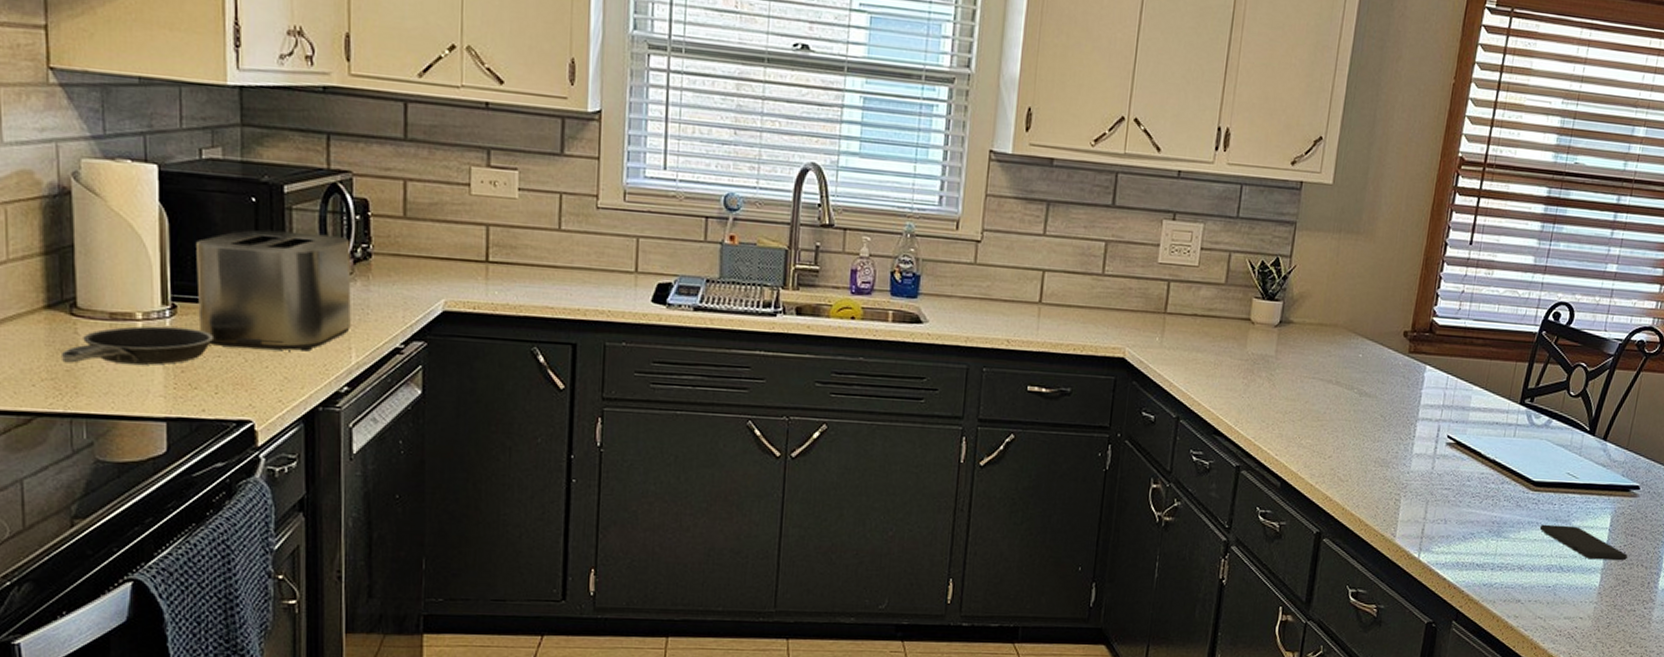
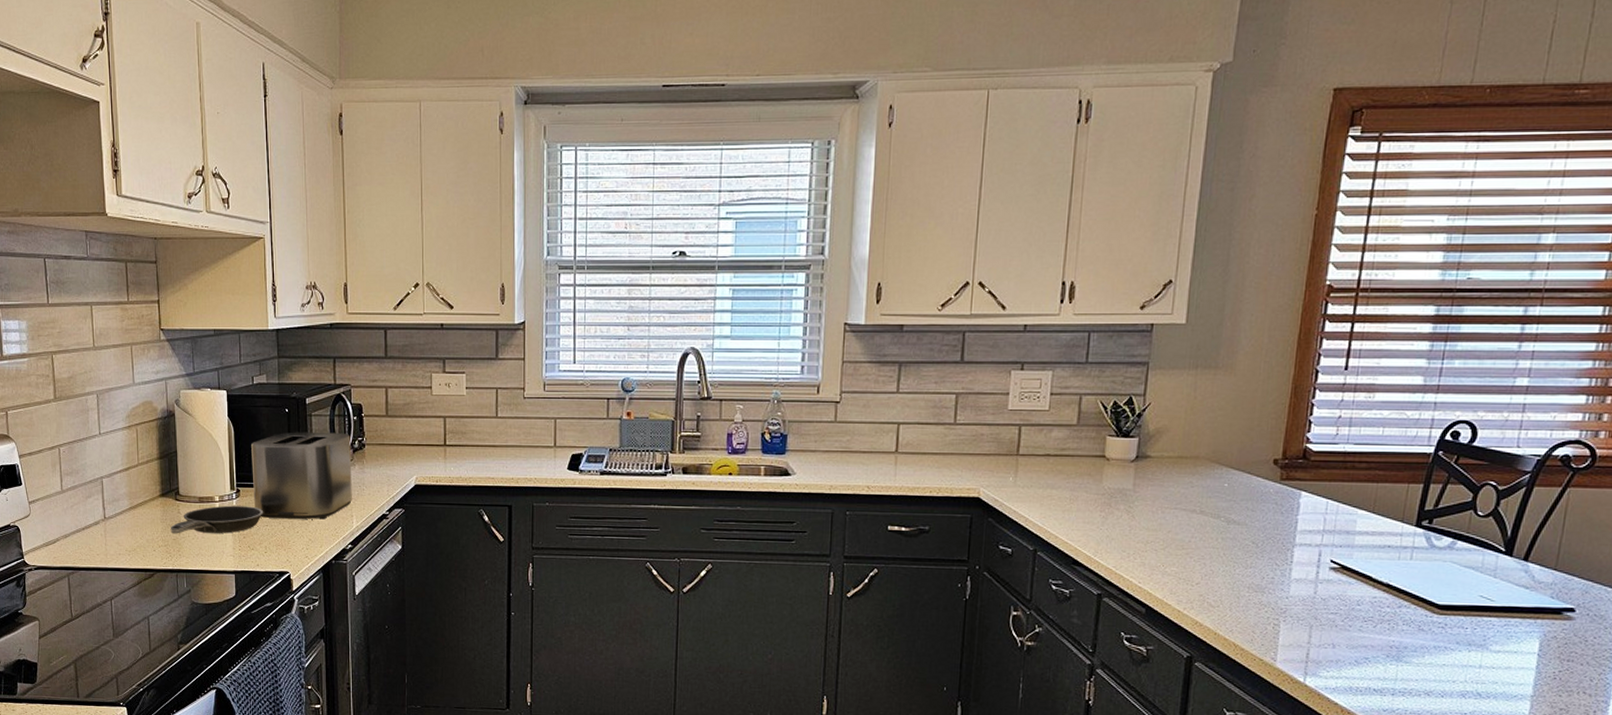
mobile phone: present [1539,524,1628,561] -> none [1448,649,1564,688]

